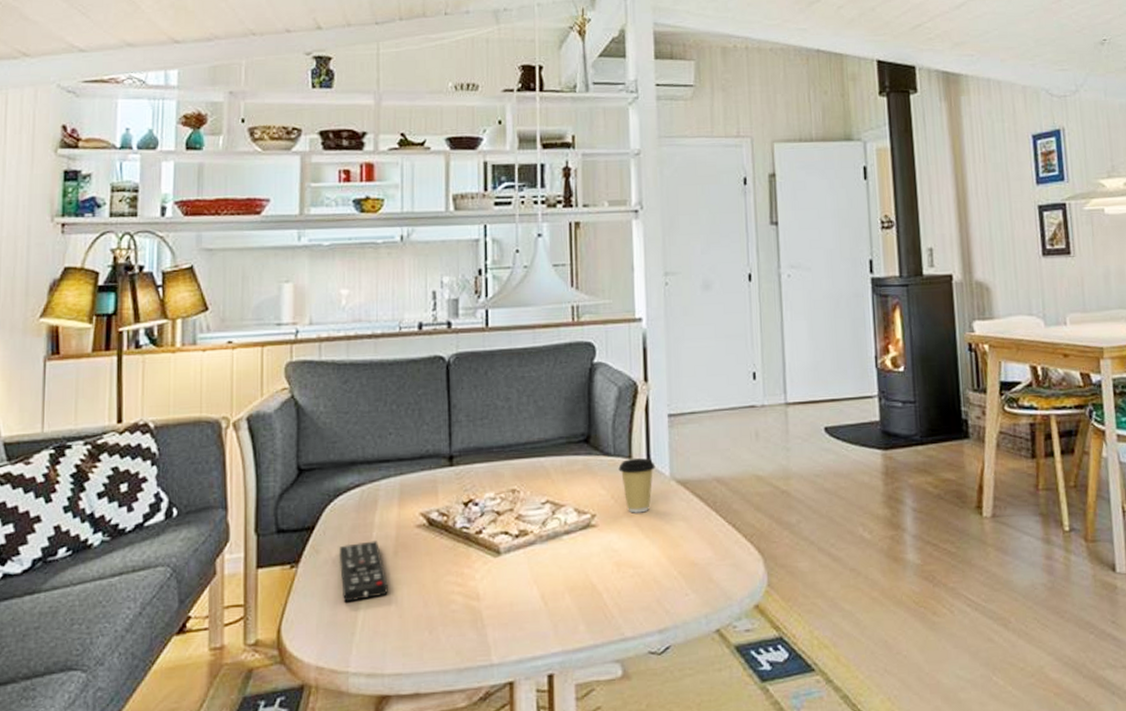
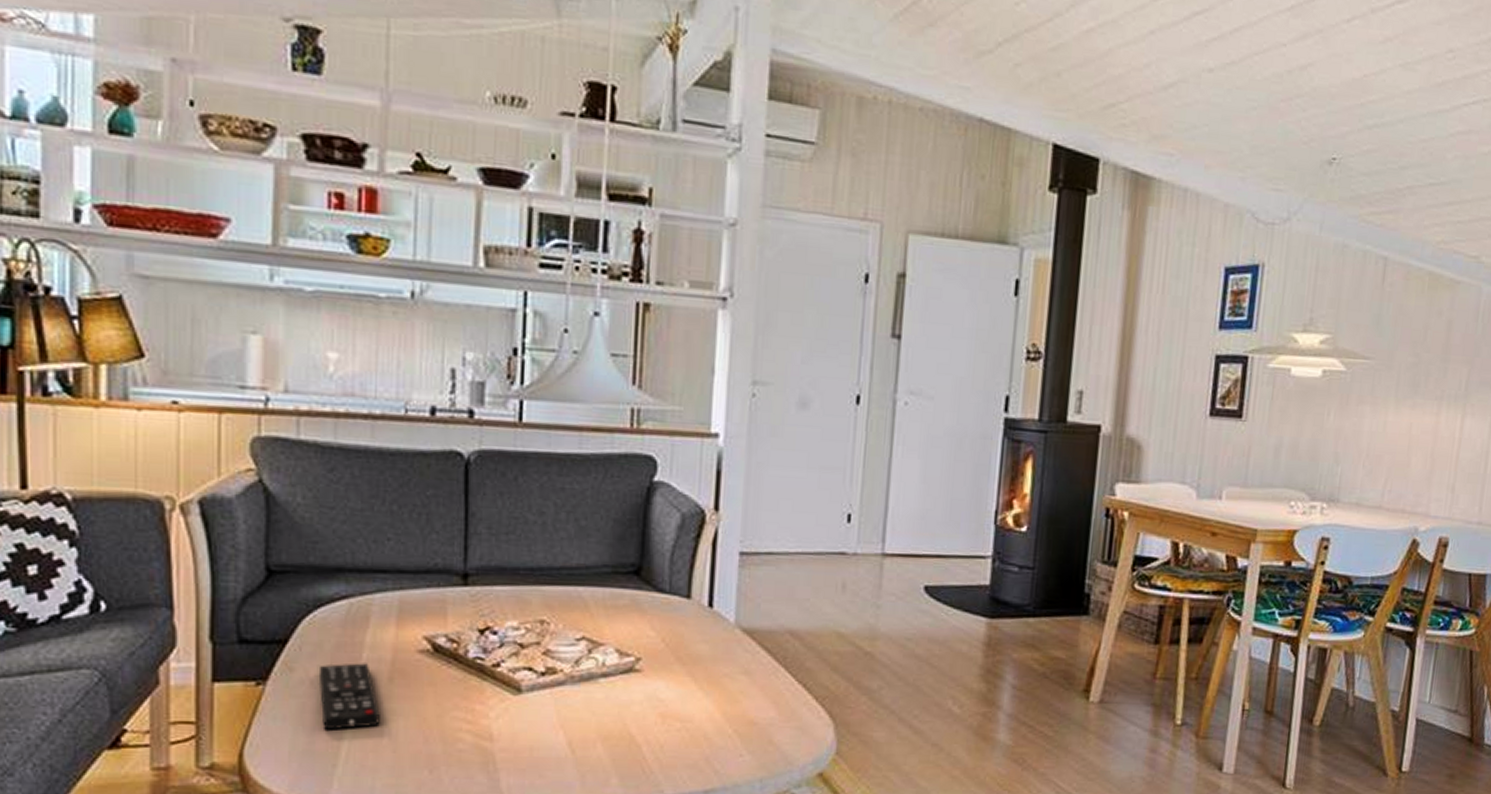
coffee cup: present [618,458,656,513] -> none [673,599,719,661]

